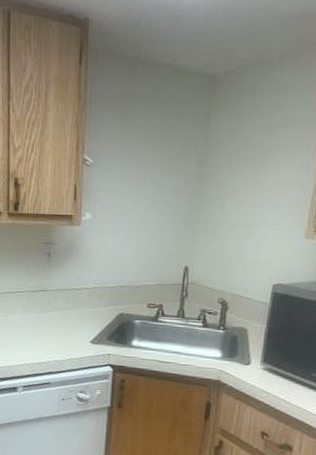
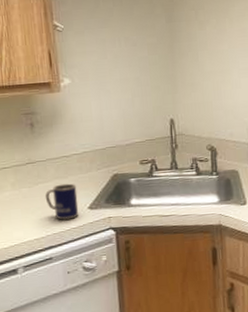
mug: none [51,315,82,350] -> present [45,183,79,220]

